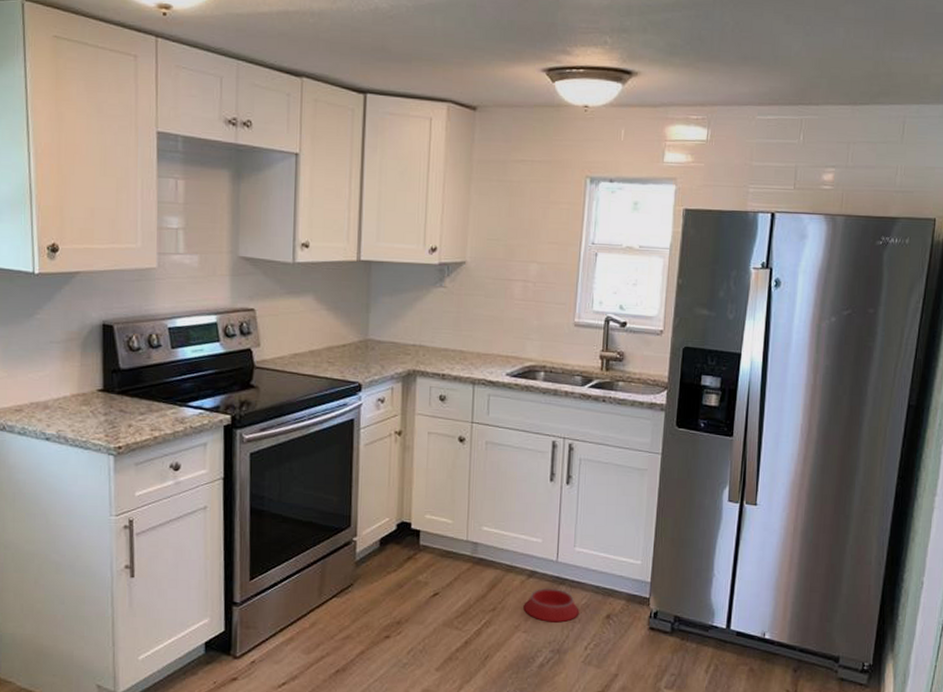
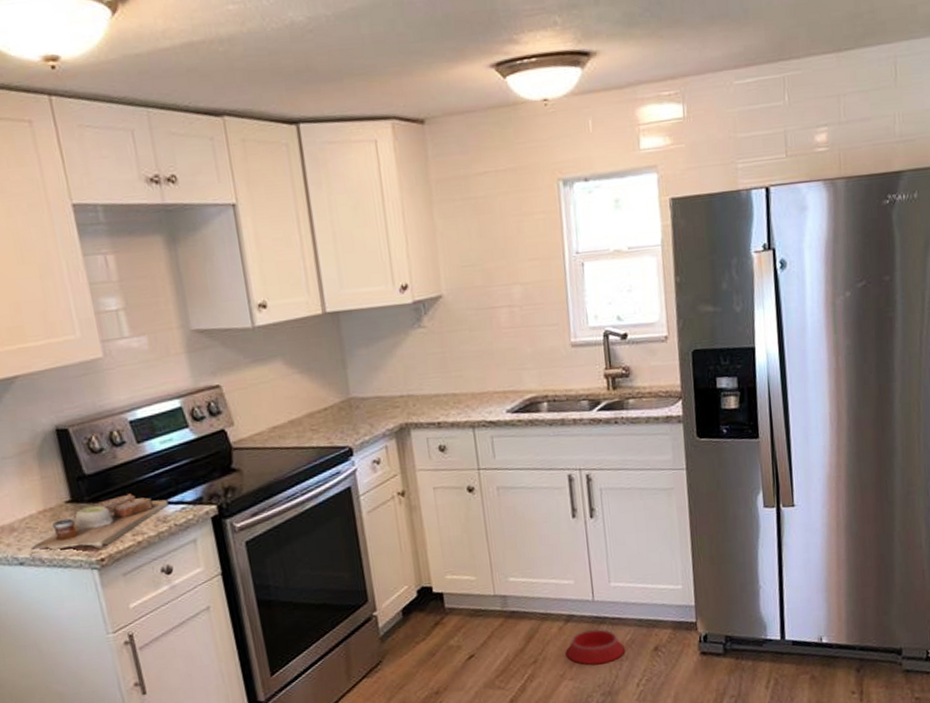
cutting board: none [58,392,188,438] -> present [30,493,169,551]

